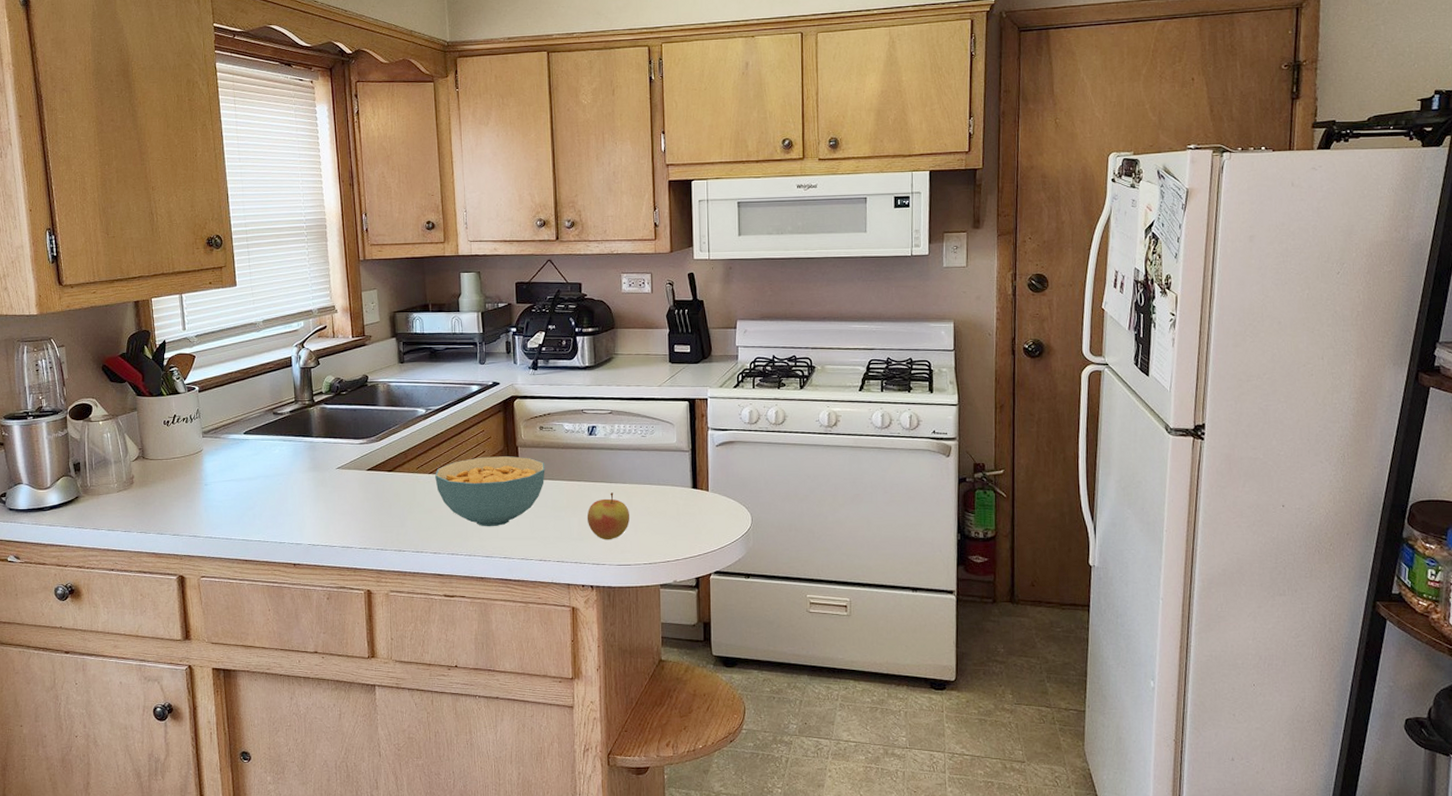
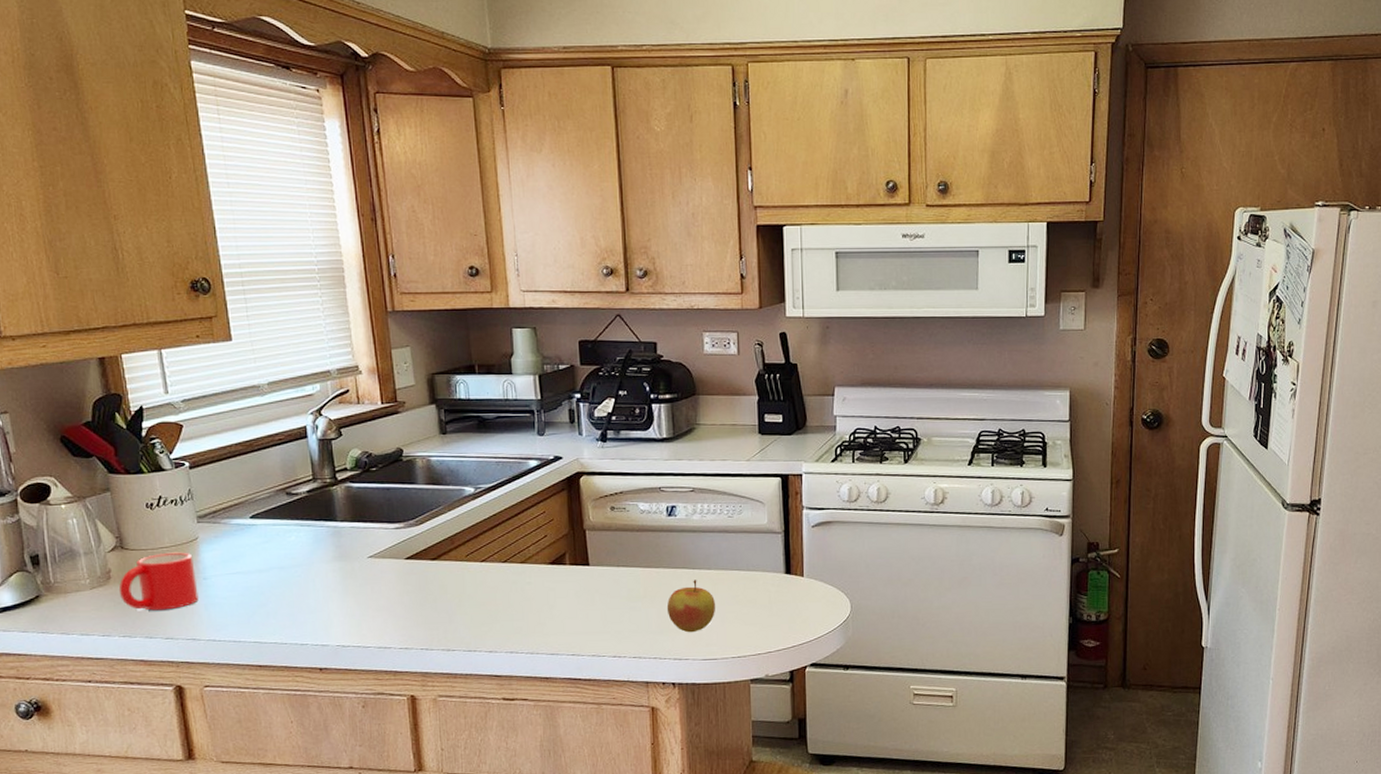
mug: none [139,462,200,511] -> present [118,552,199,611]
cereal bowl: present [435,456,545,527] -> none [488,541,618,621]

